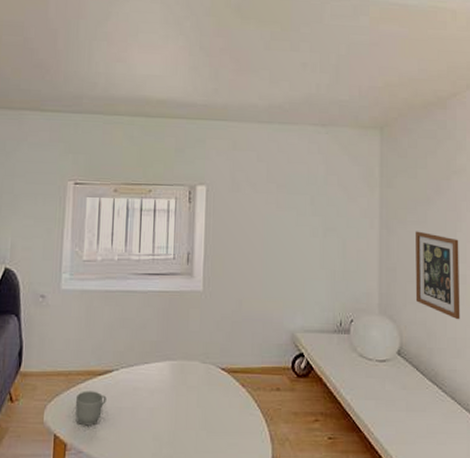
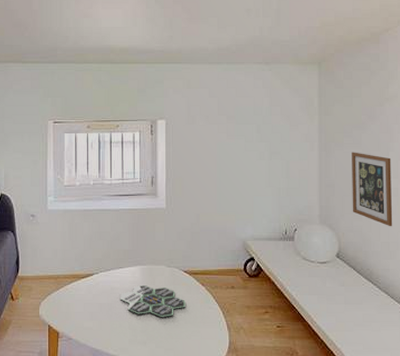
mug: present [75,391,107,426] -> none [64,290,89,318]
board game: none [143,385,222,426] -> present [119,285,185,318]

